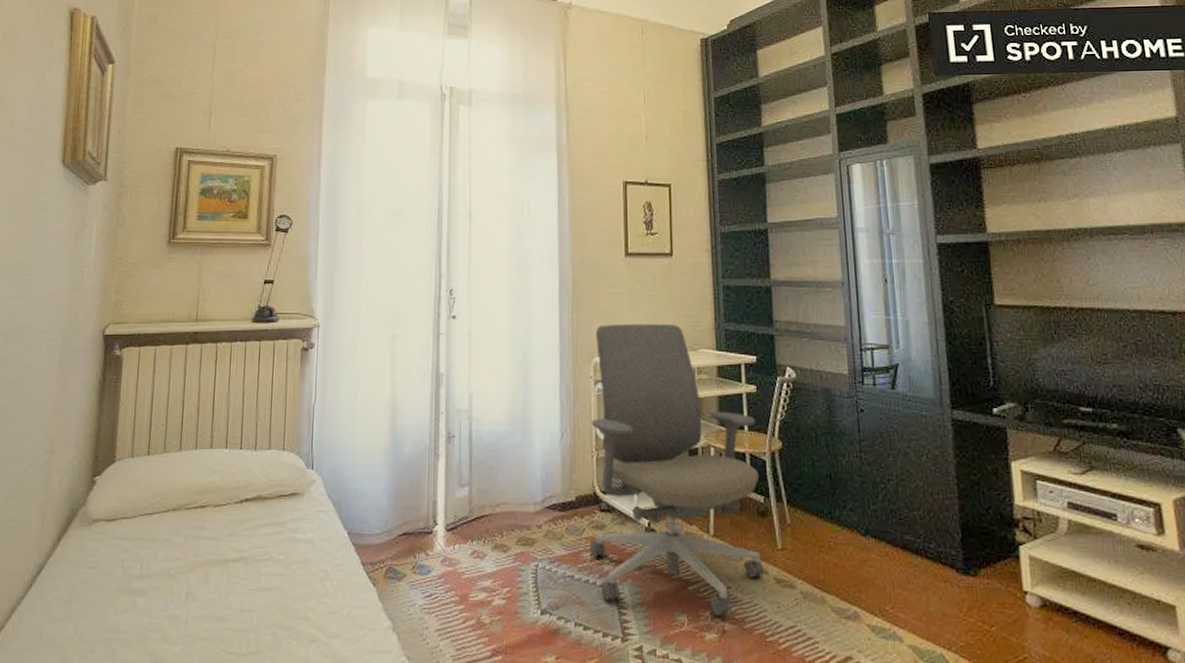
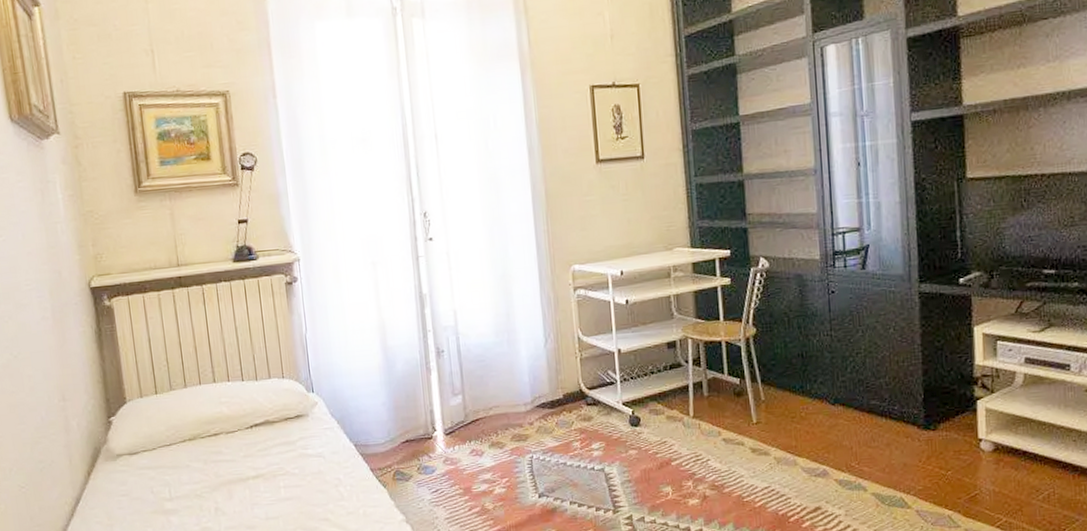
office chair: present [589,323,764,617] -> none [572,226,740,485]

